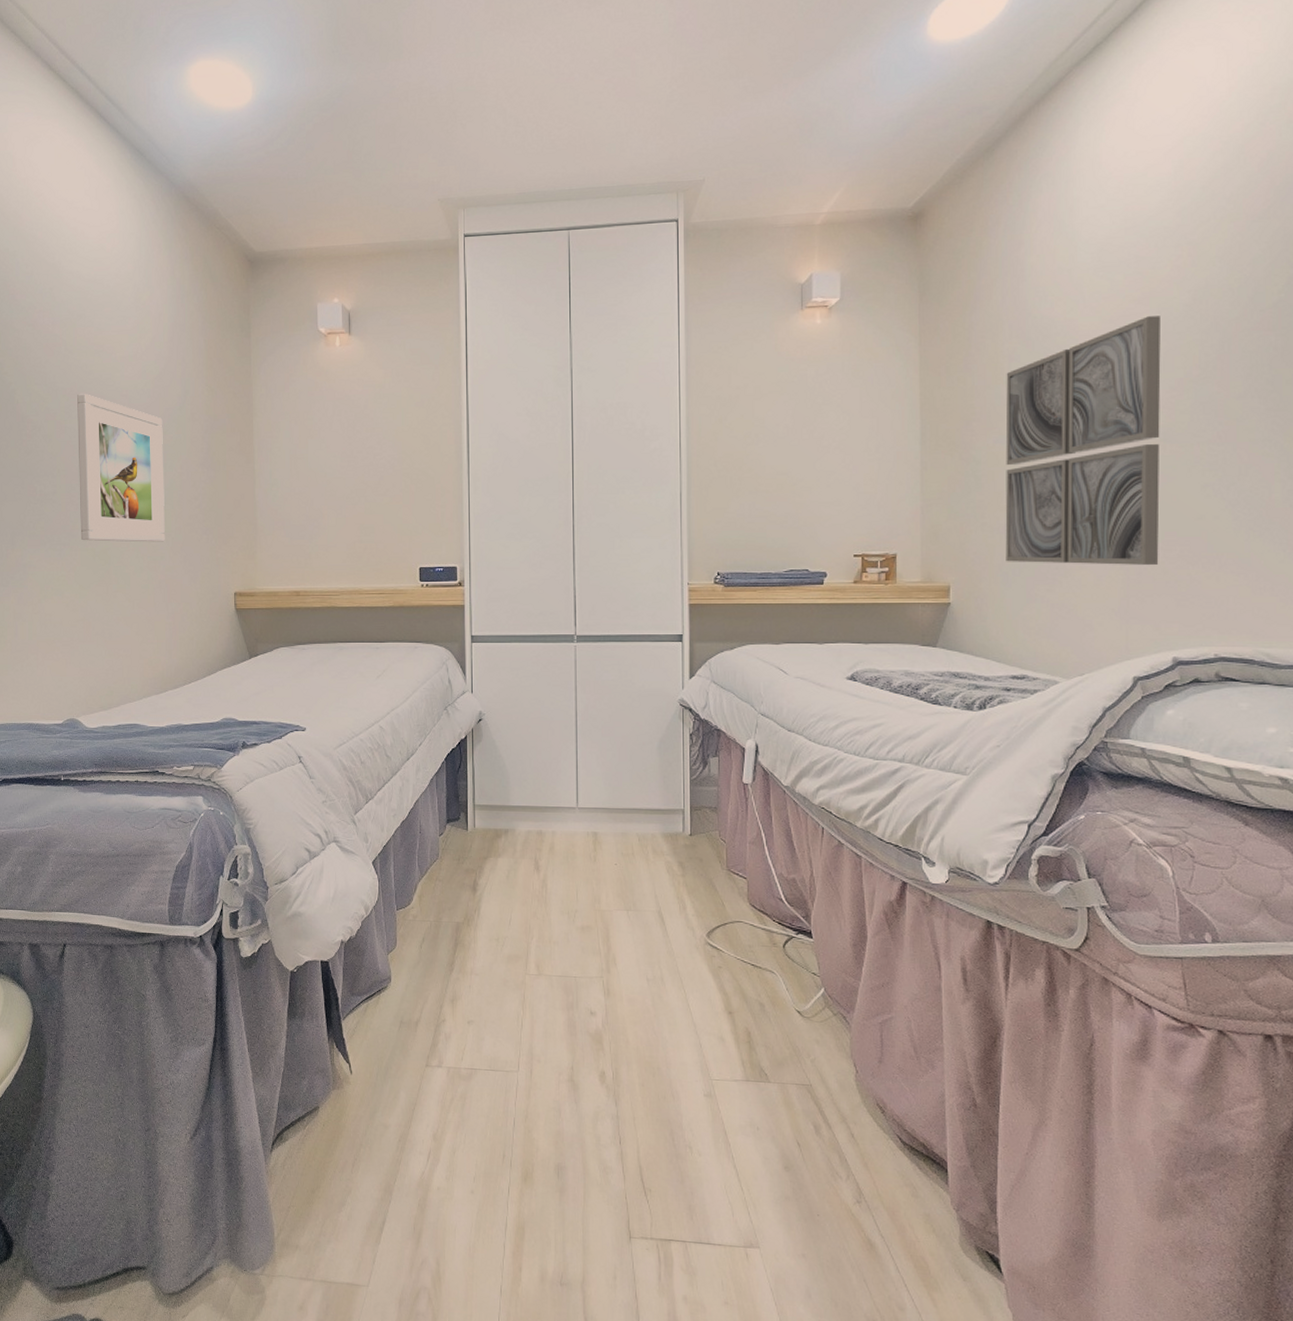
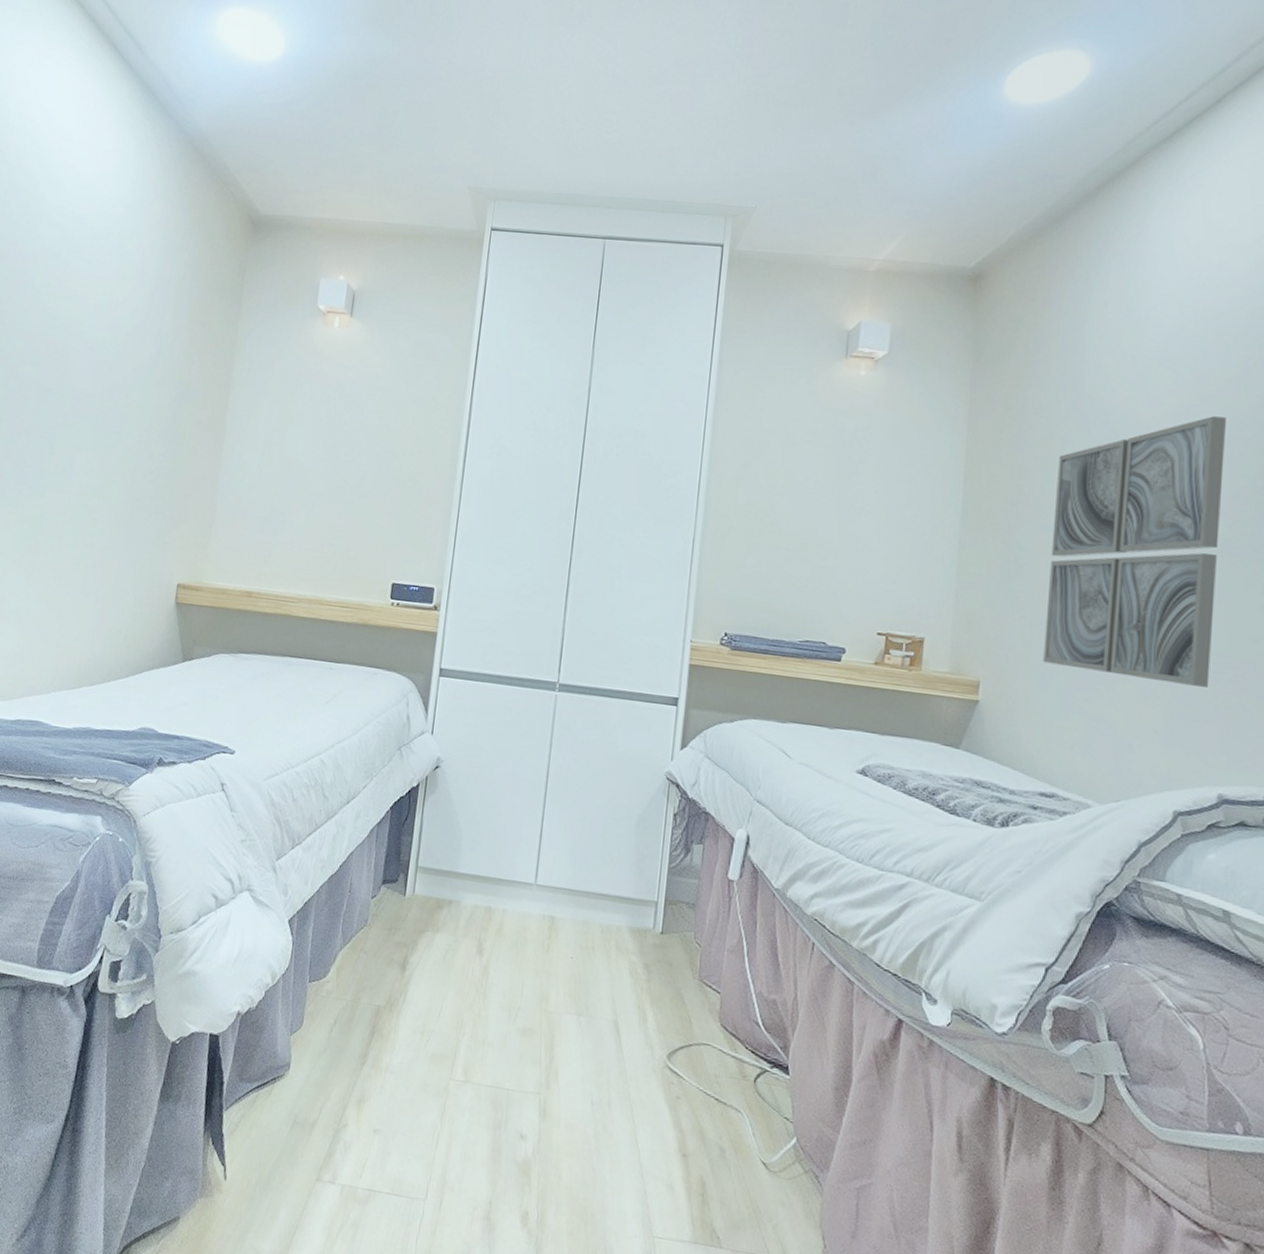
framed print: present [77,394,166,542] -> none [12,339,128,516]

